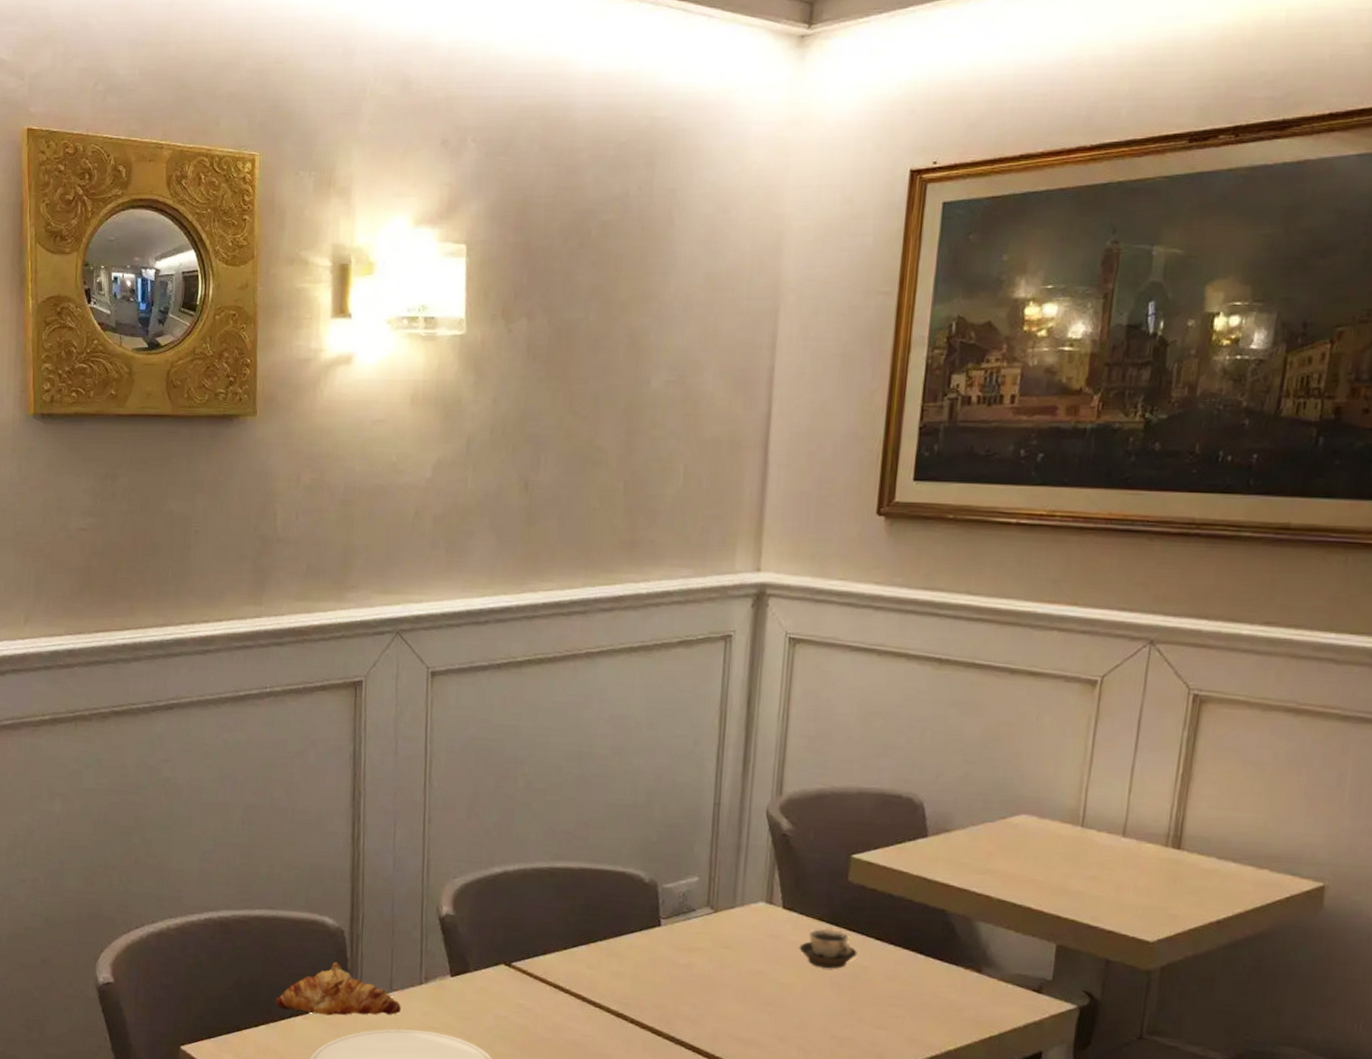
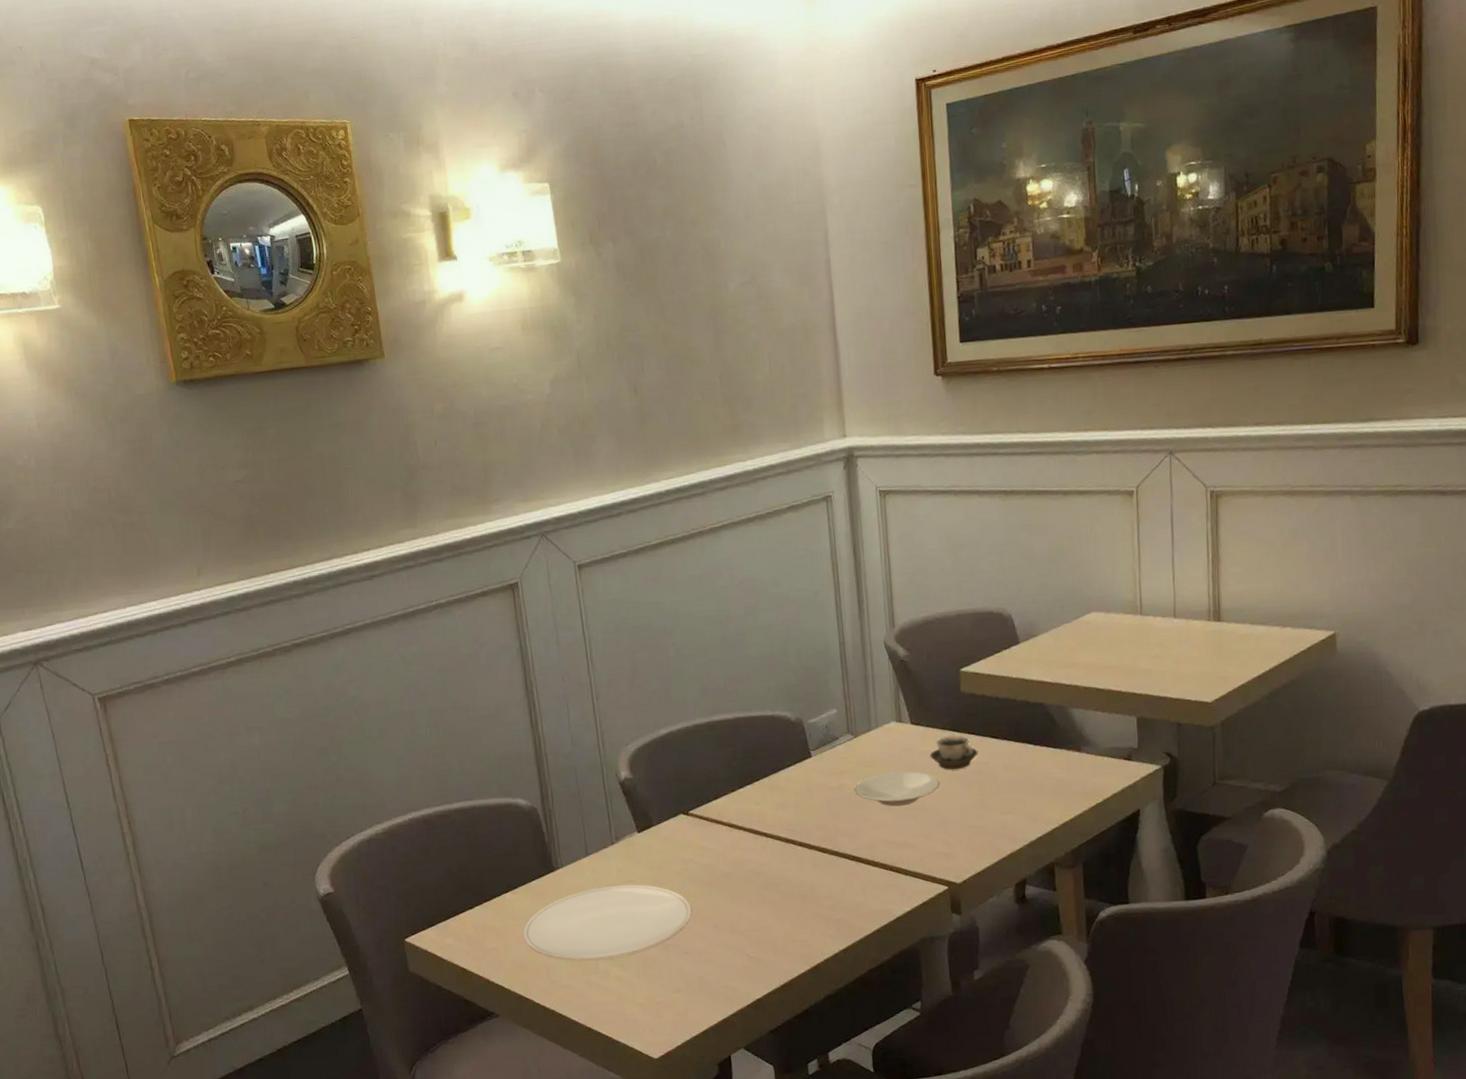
croissant: present [275,961,401,1016] -> none [485,837,599,889]
saucer: none [704,957,806,999] -> present [854,770,940,807]

